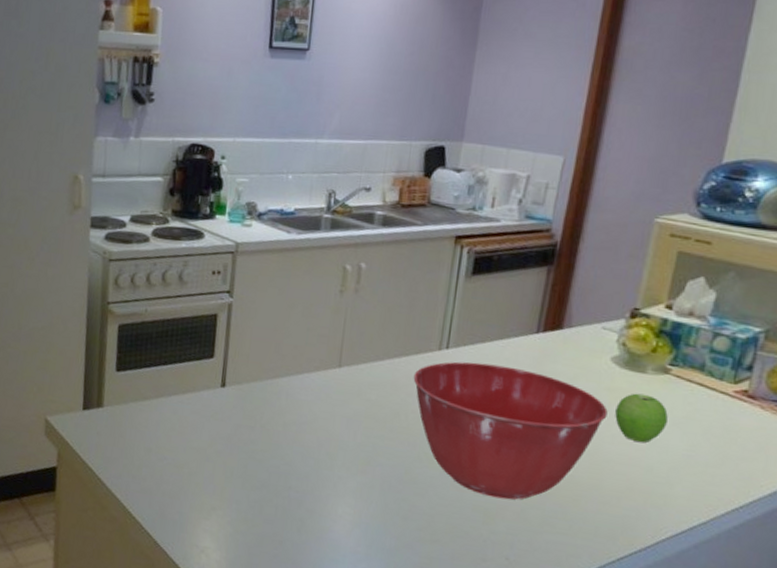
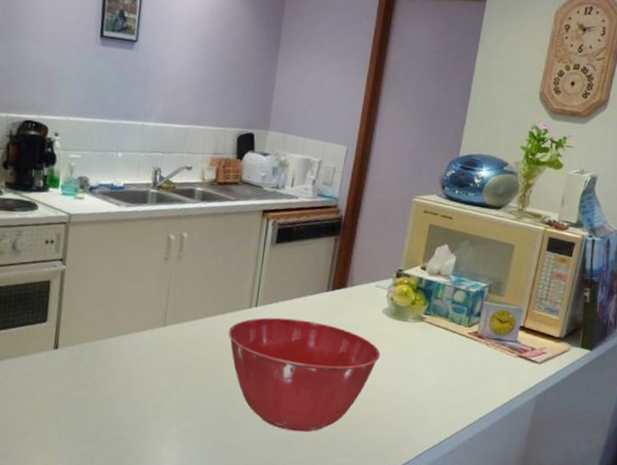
fruit: present [615,393,668,443] -> none [386,338,423,378]

